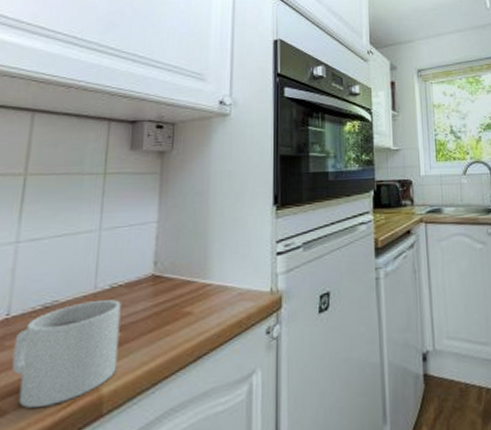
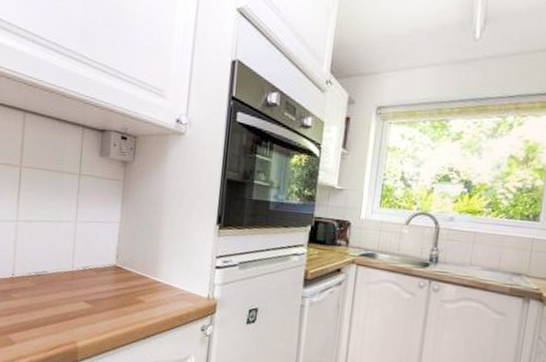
mug: present [12,299,122,409] -> none [17,276,91,346]

